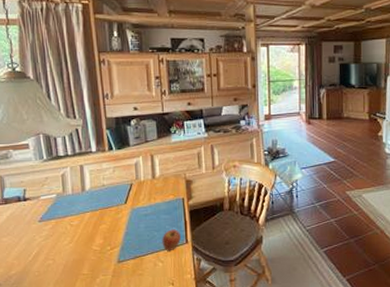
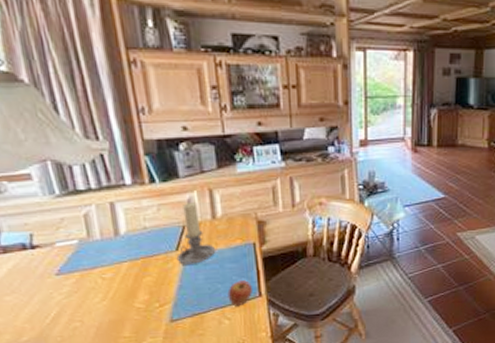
candle holder: none [125,164,154,215] -> present [176,201,216,265]

